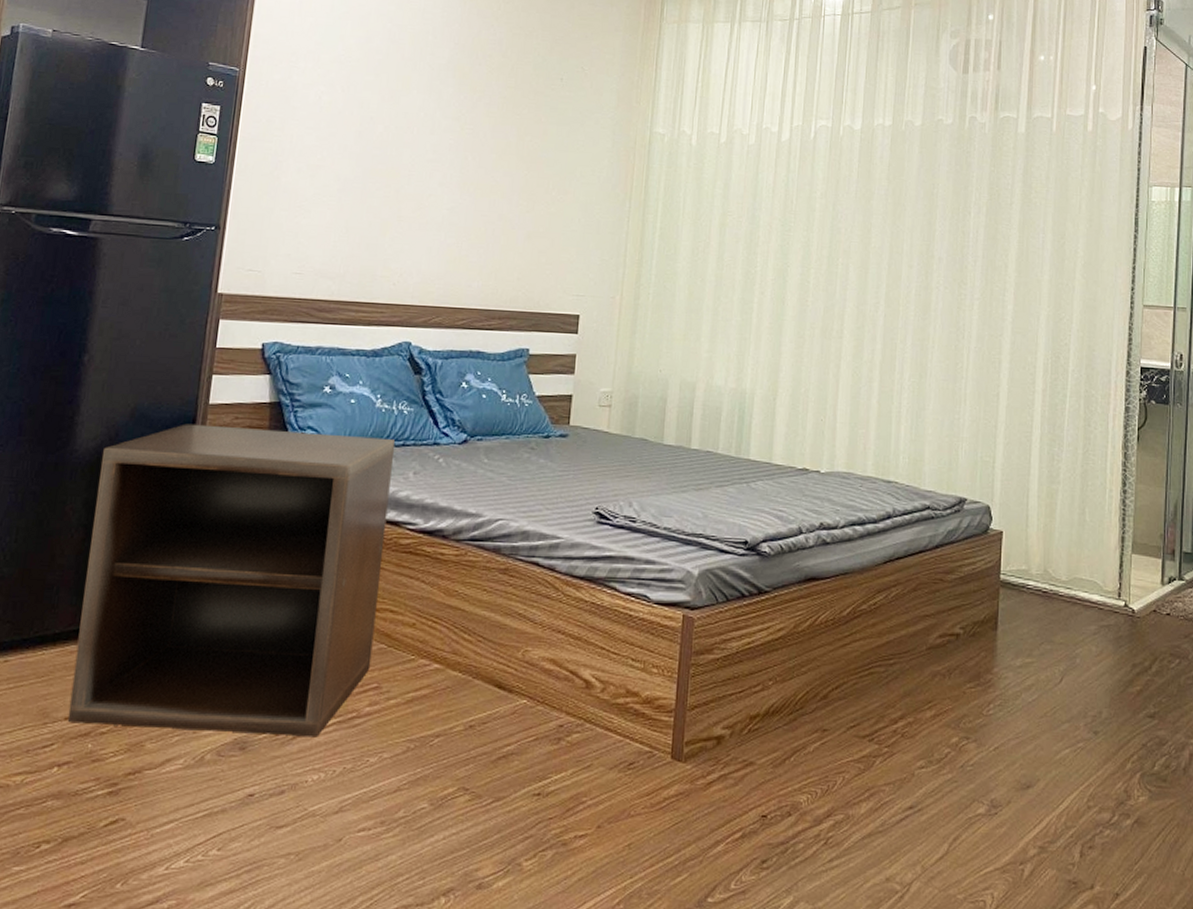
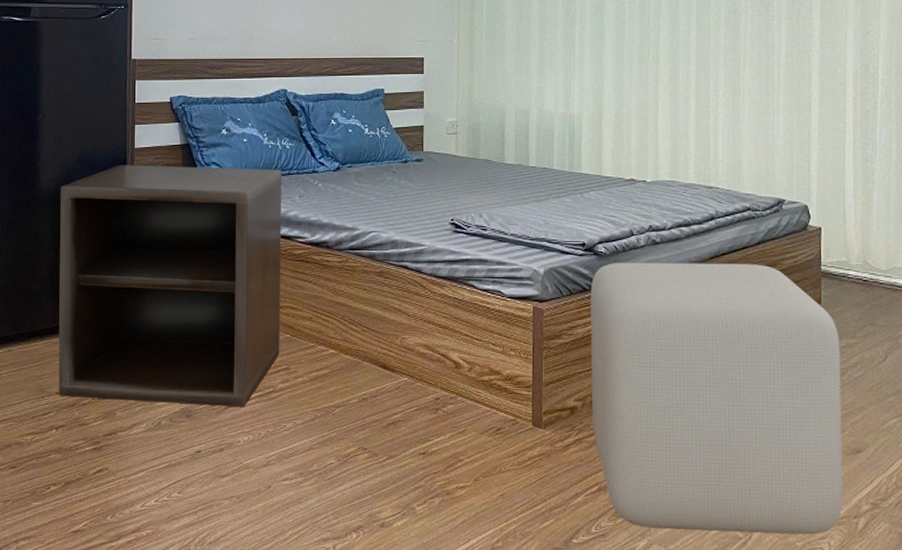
pouf: none [740,564,1016,886] -> present [590,262,843,535]

